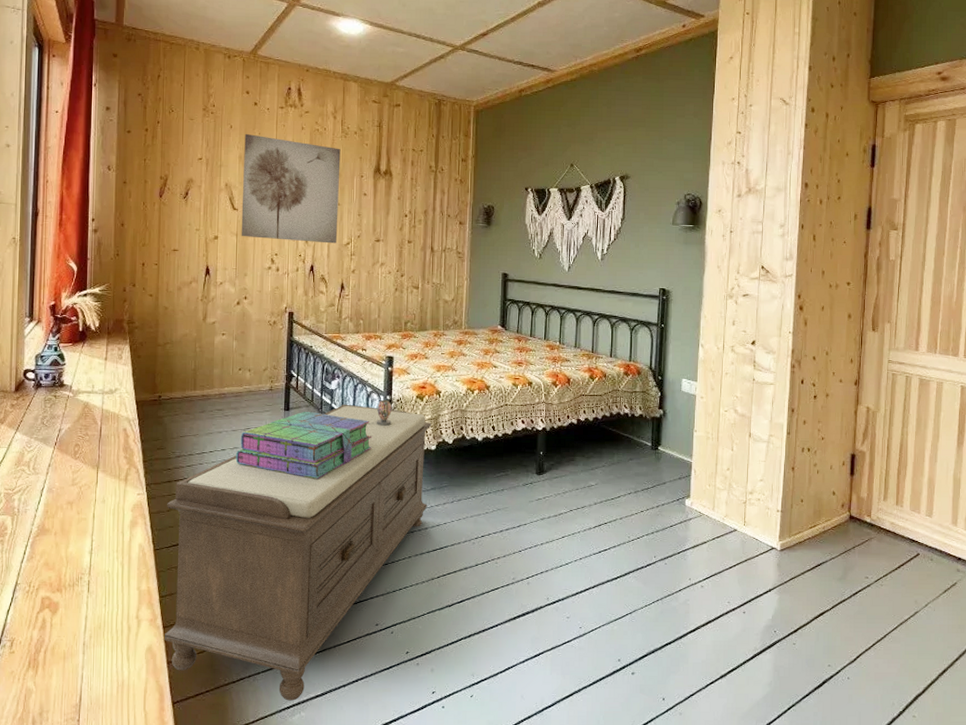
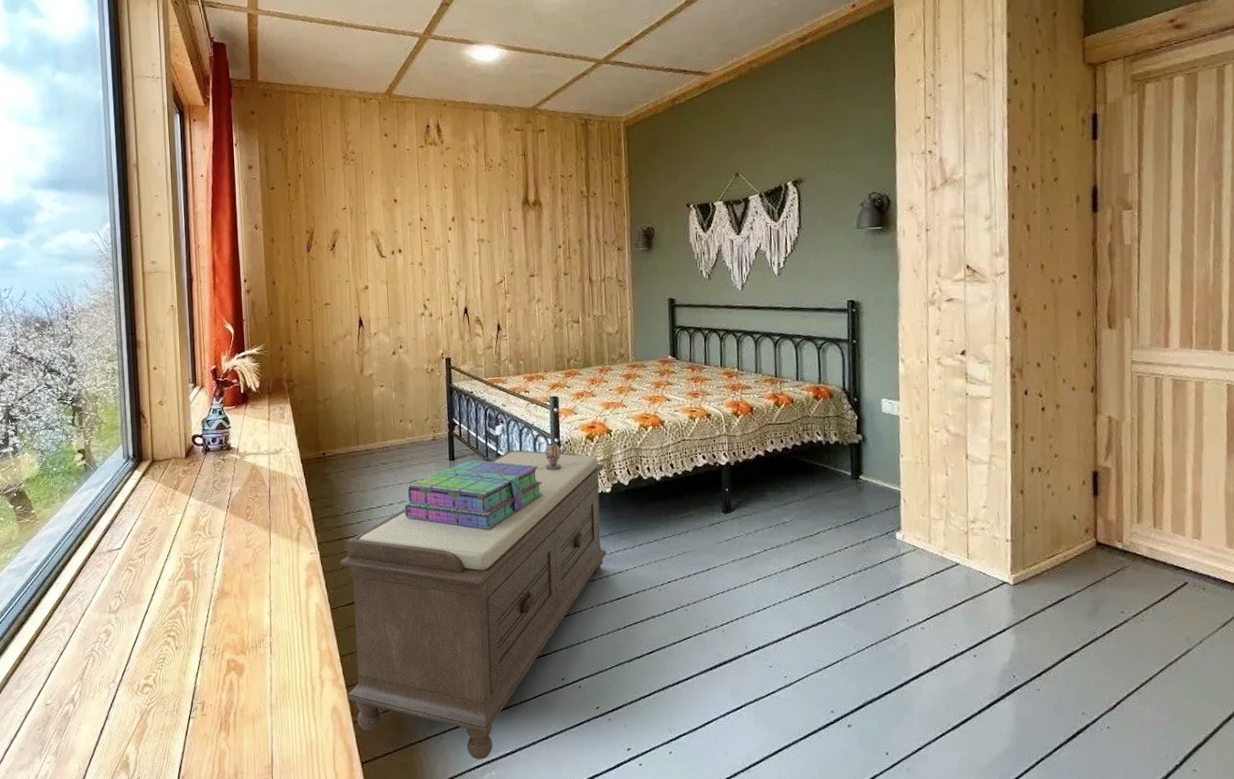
wall art: present [241,134,341,244] -> none [386,177,490,285]

